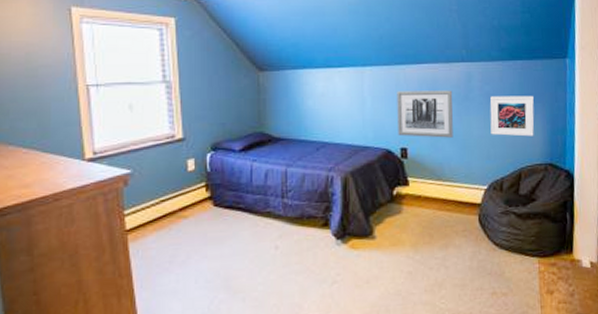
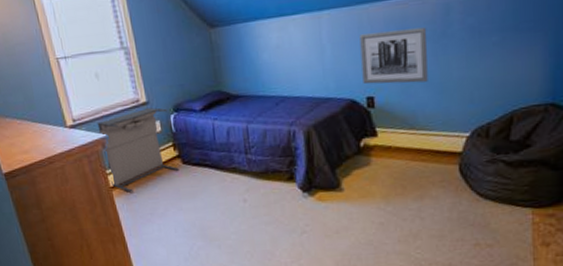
laundry hamper: none [122,145,209,237] -> present [97,107,179,193]
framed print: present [489,95,535,137] -> none [473,23,533,75]

